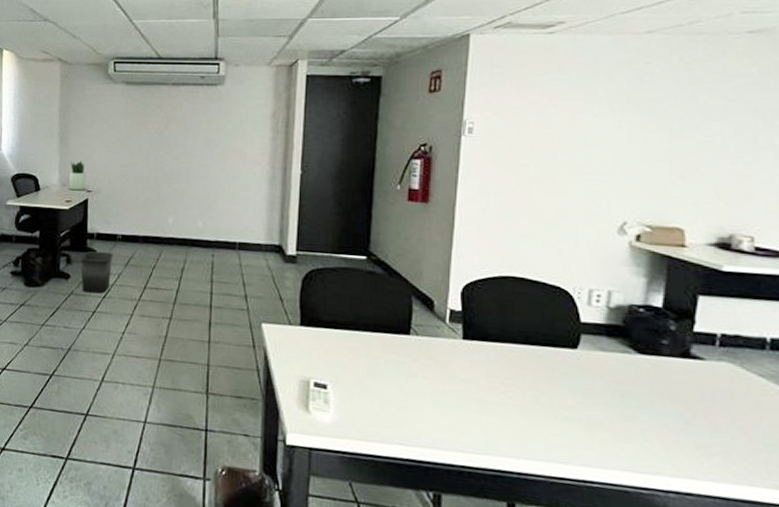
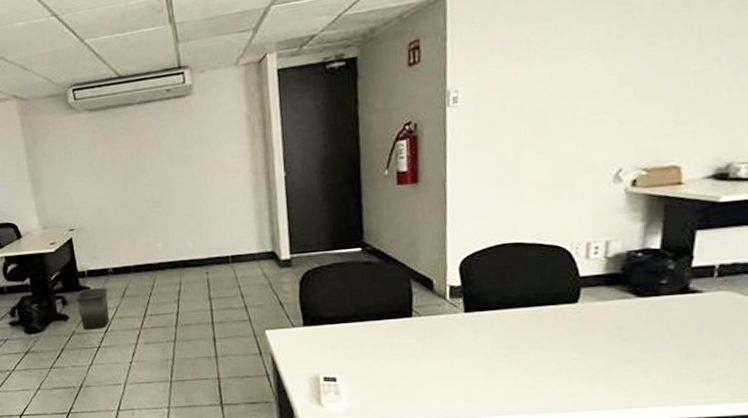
planter: present [68,160,88,191] -> none [46,199,70,232]

